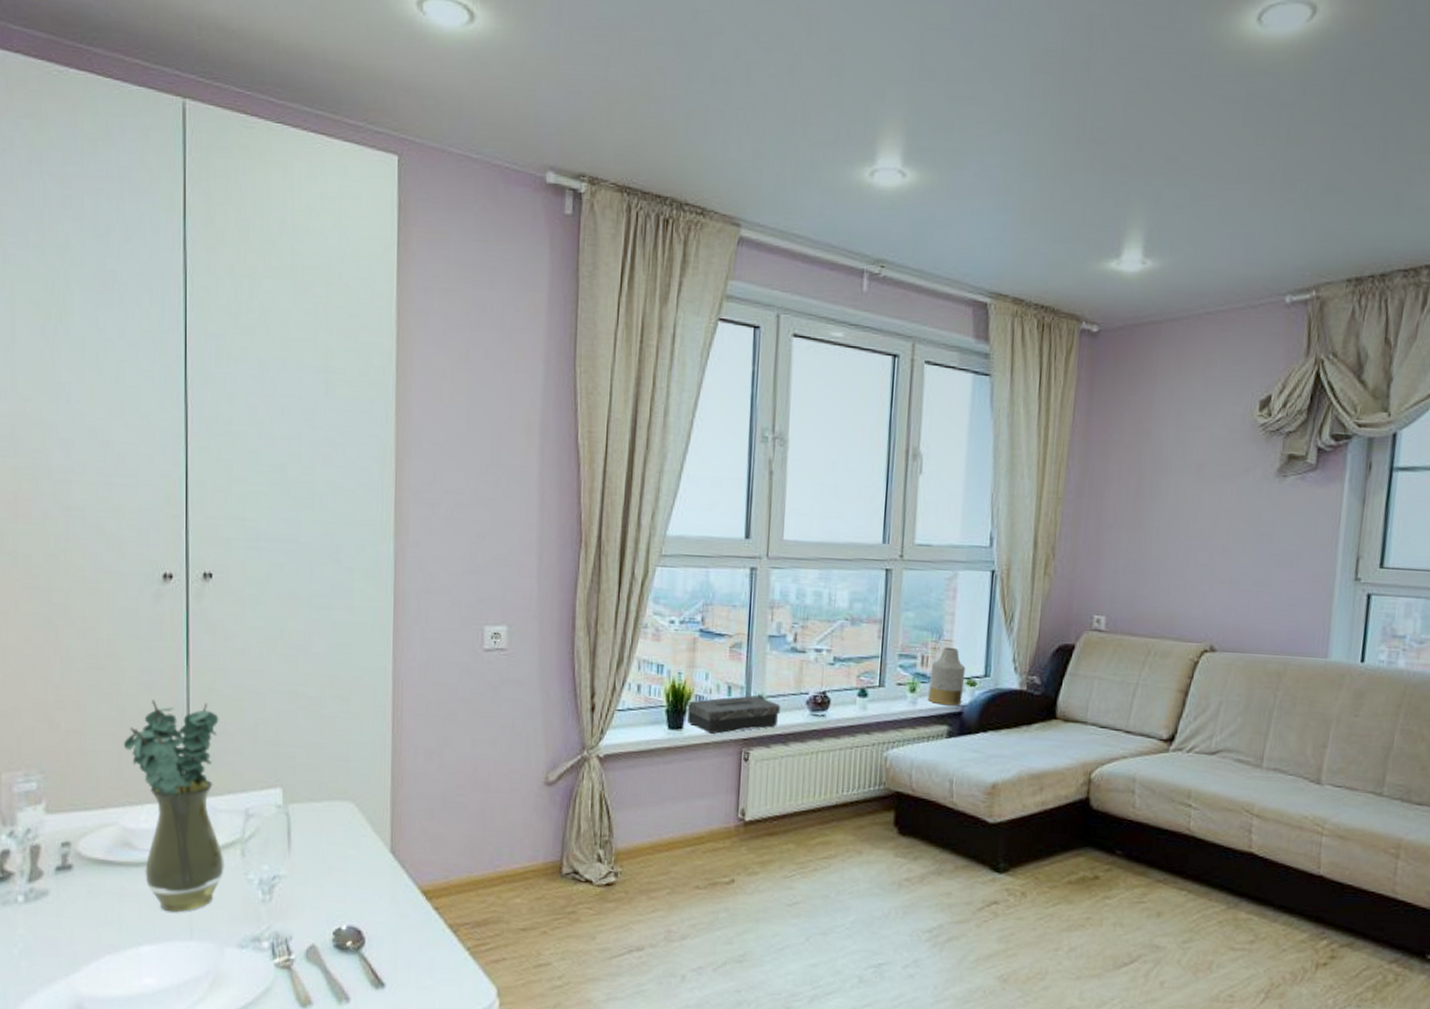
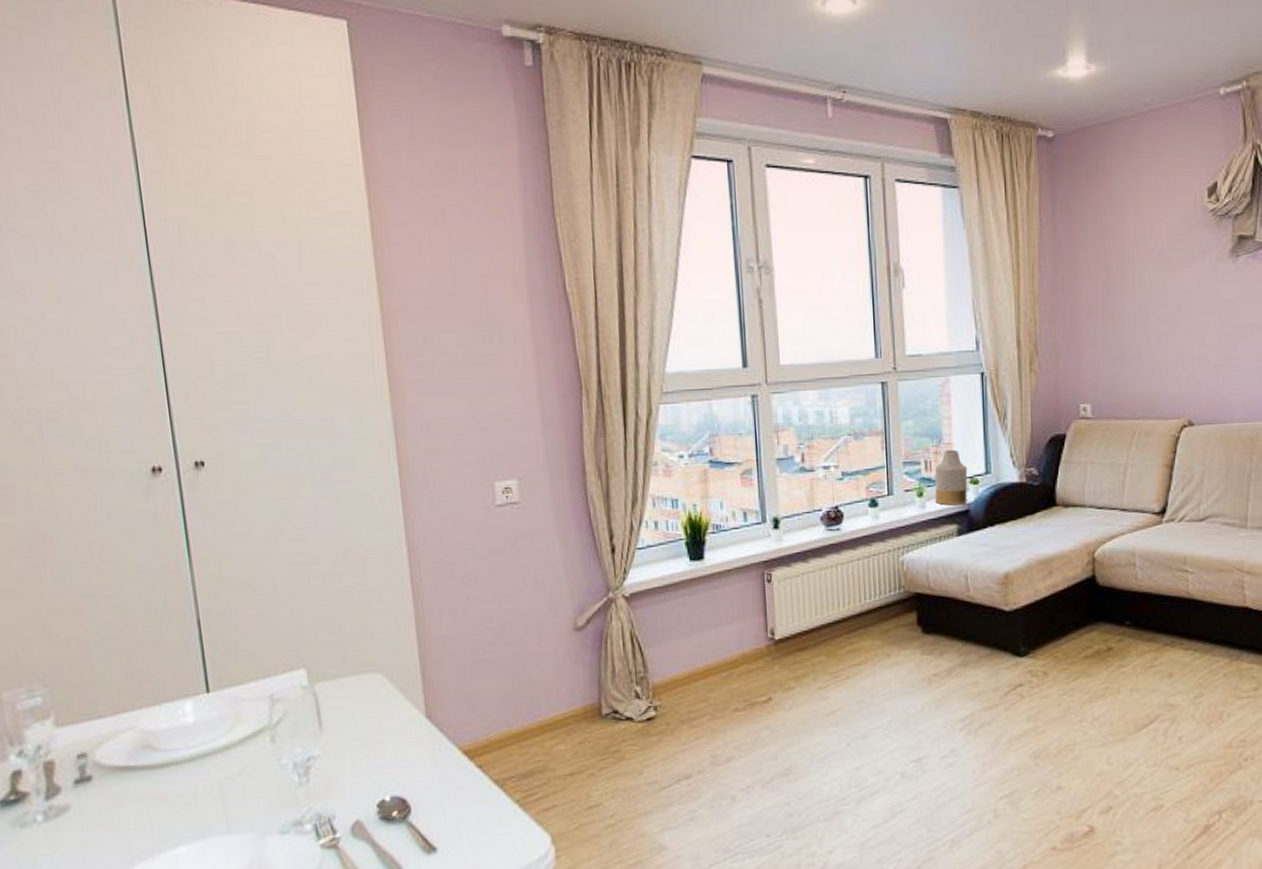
vase: present [123,699,226,912] -> none [130,593,256,808]
decorative box: present [686,695,781,734] -> none [704,518,797,560]

